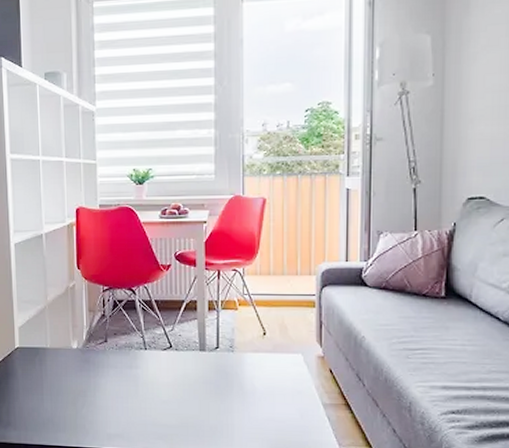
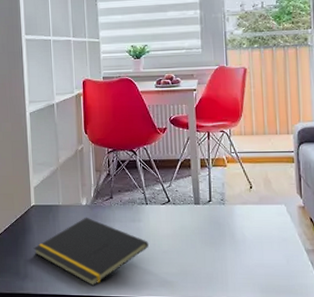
notepad: none [17,361,146,438] -> present [33,217,149,287]

